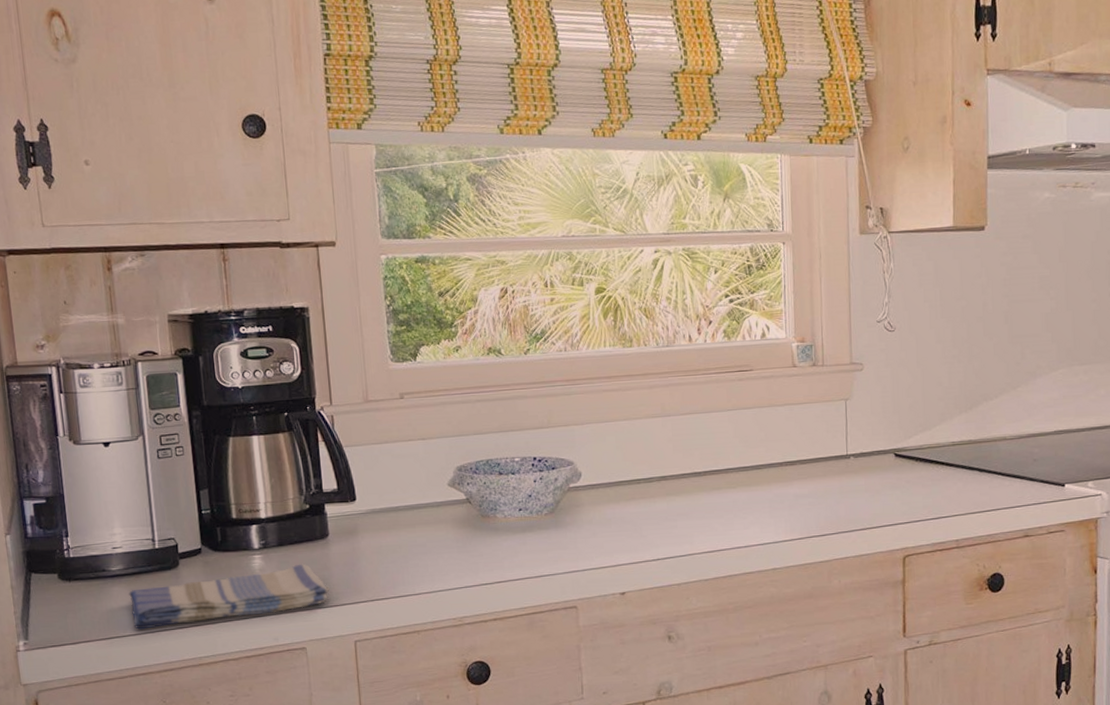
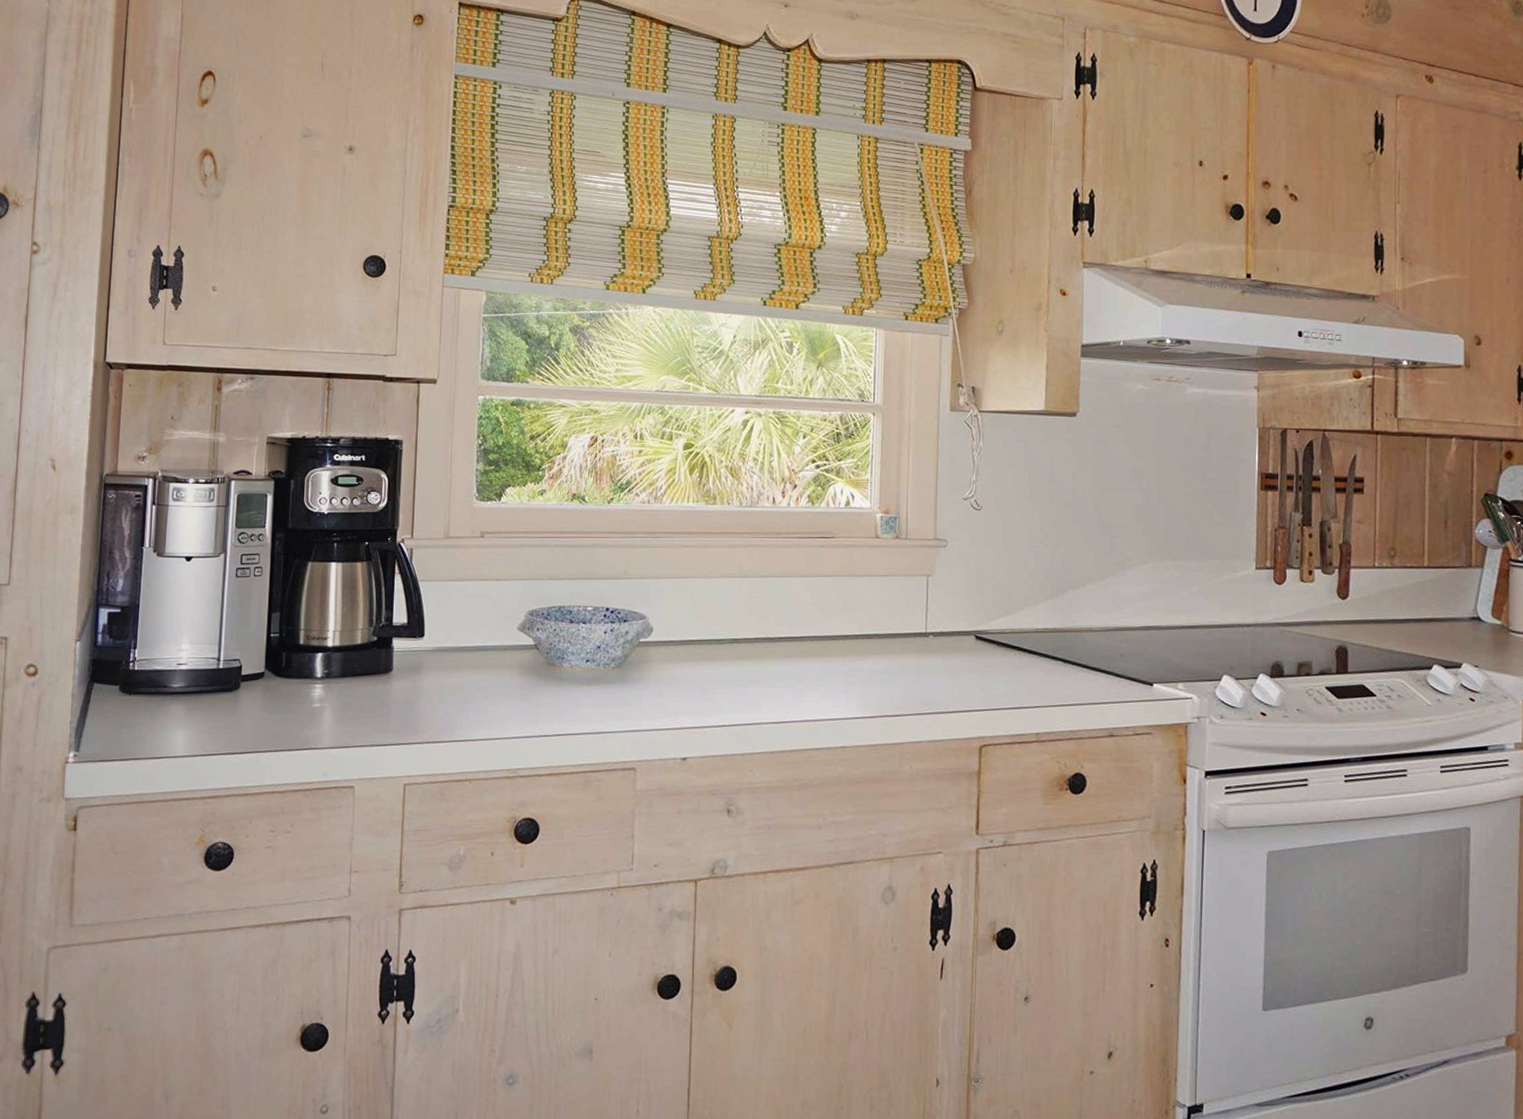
dish towel: present [129,563,330,630] -> none [185,697,386,752]

